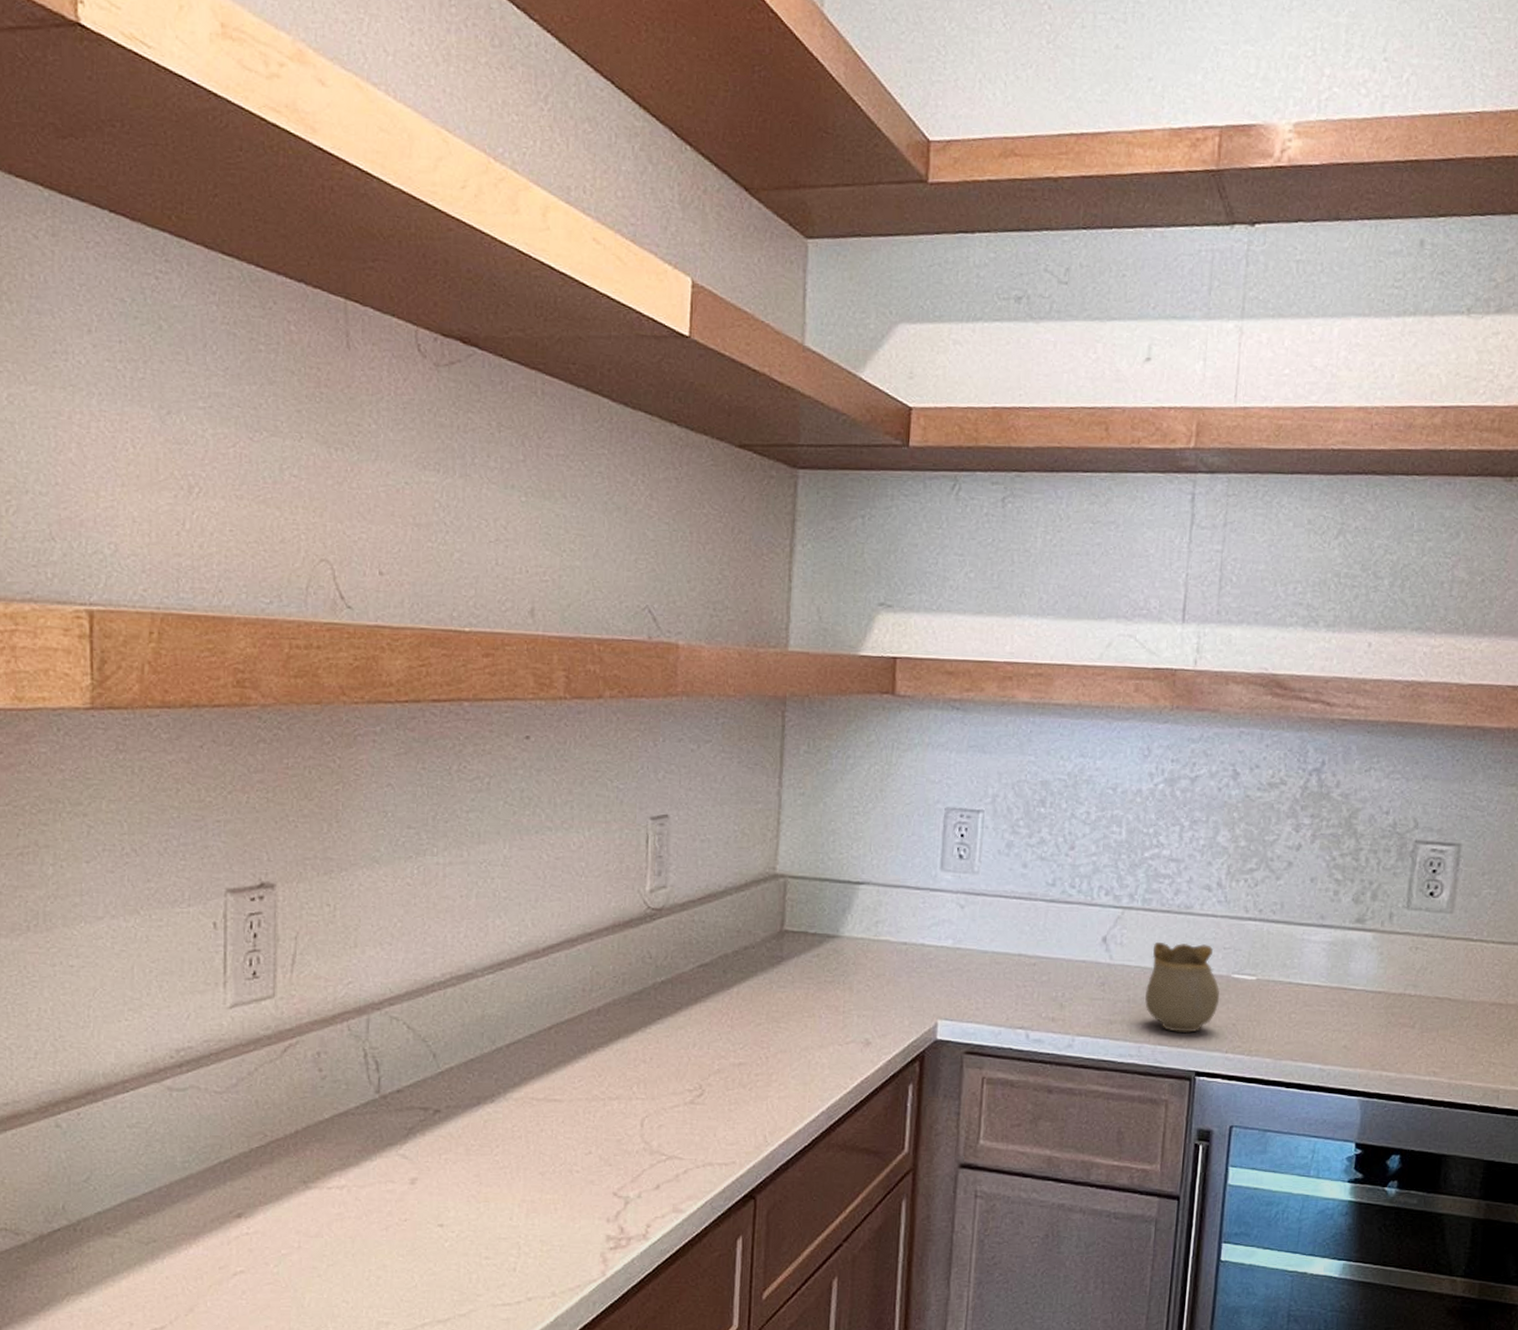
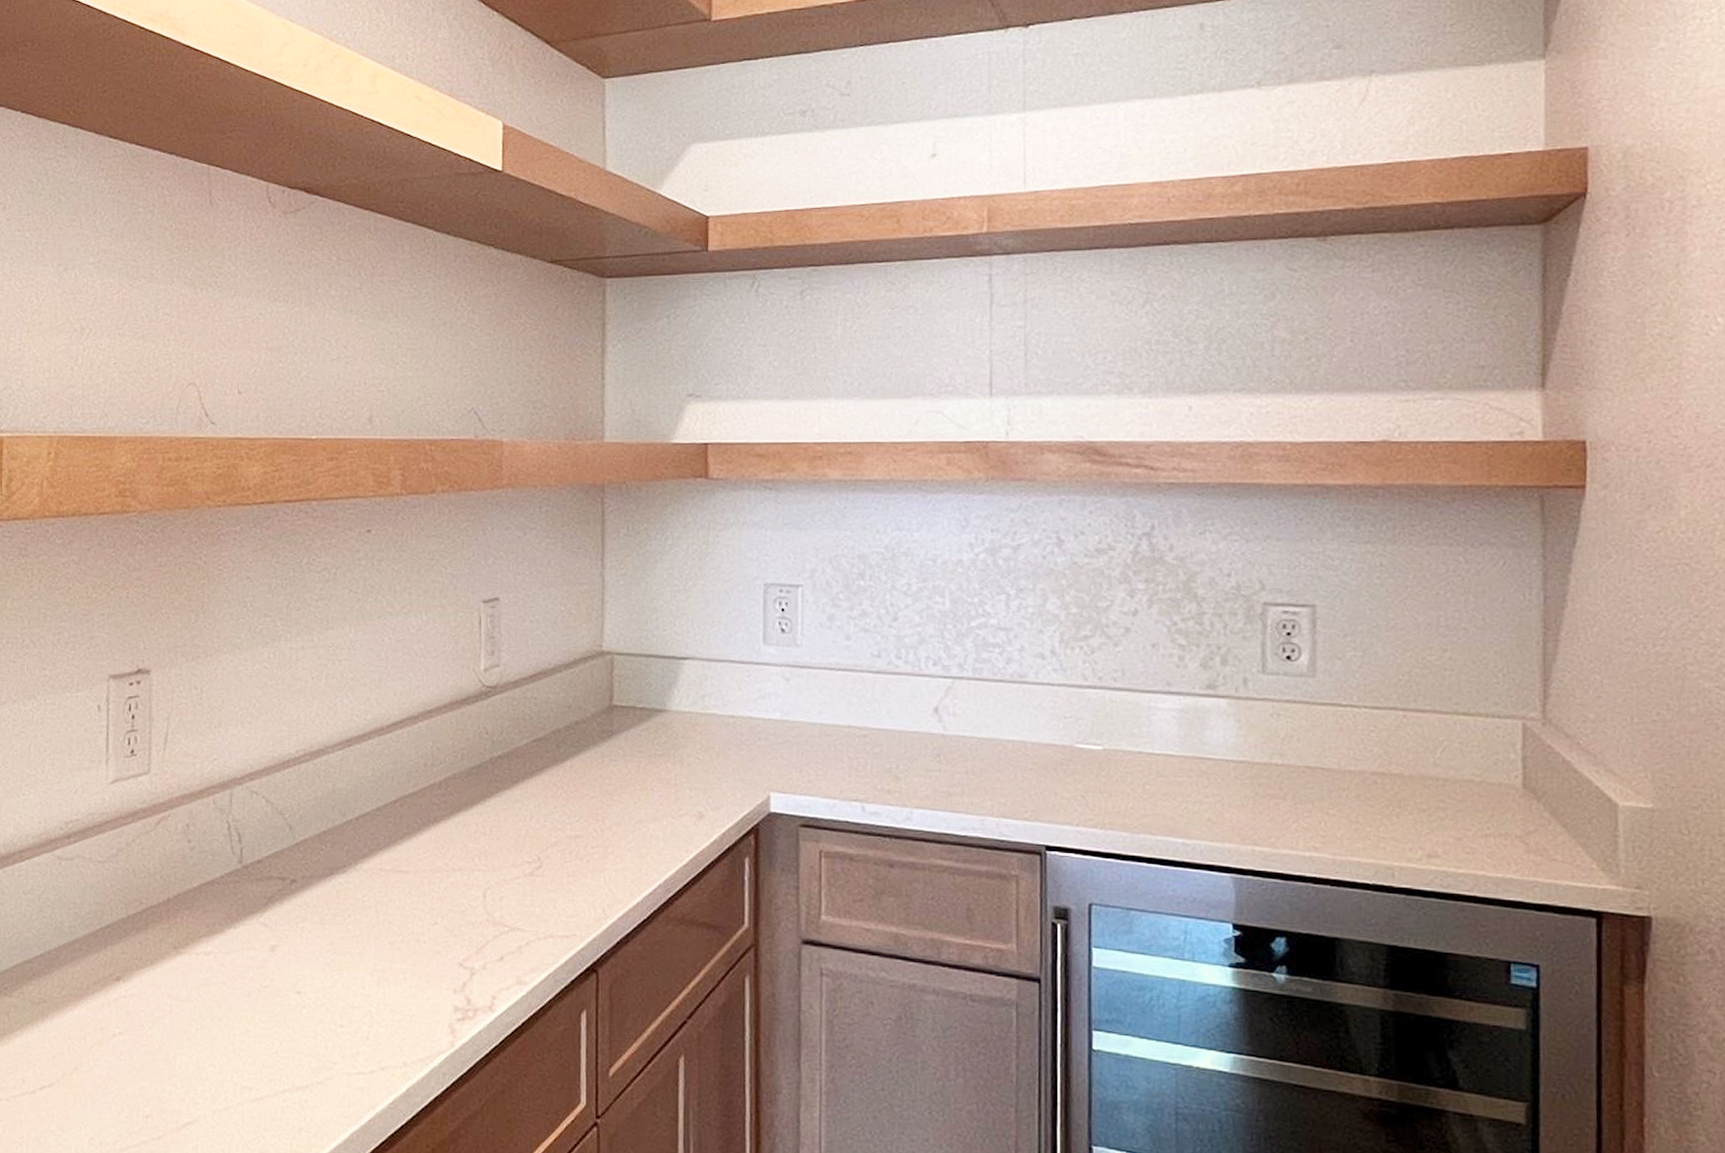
mug: present [1145,941,1220,1034] -> none [984,711,1065,806]

